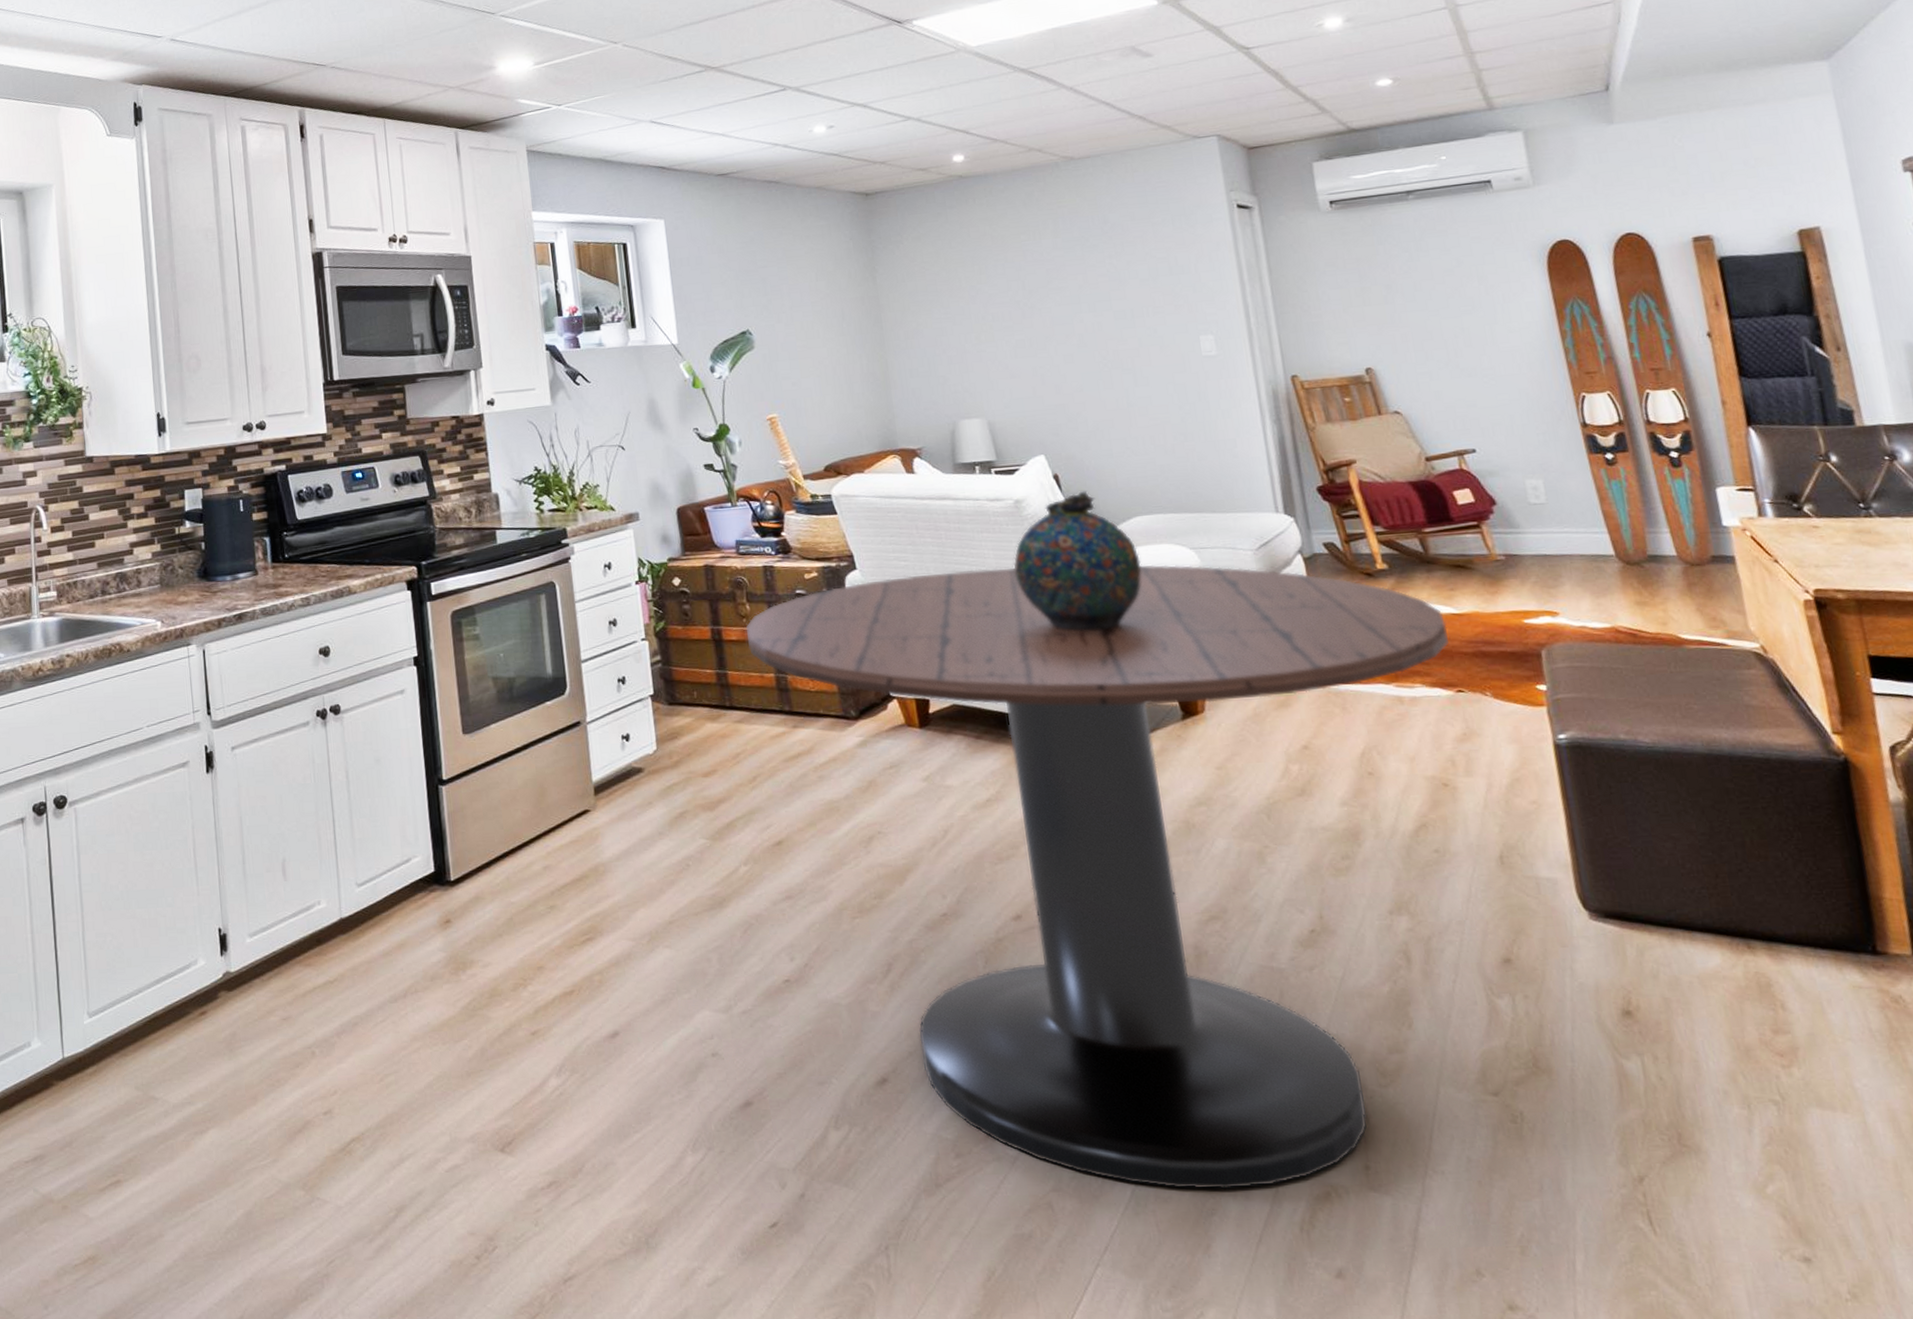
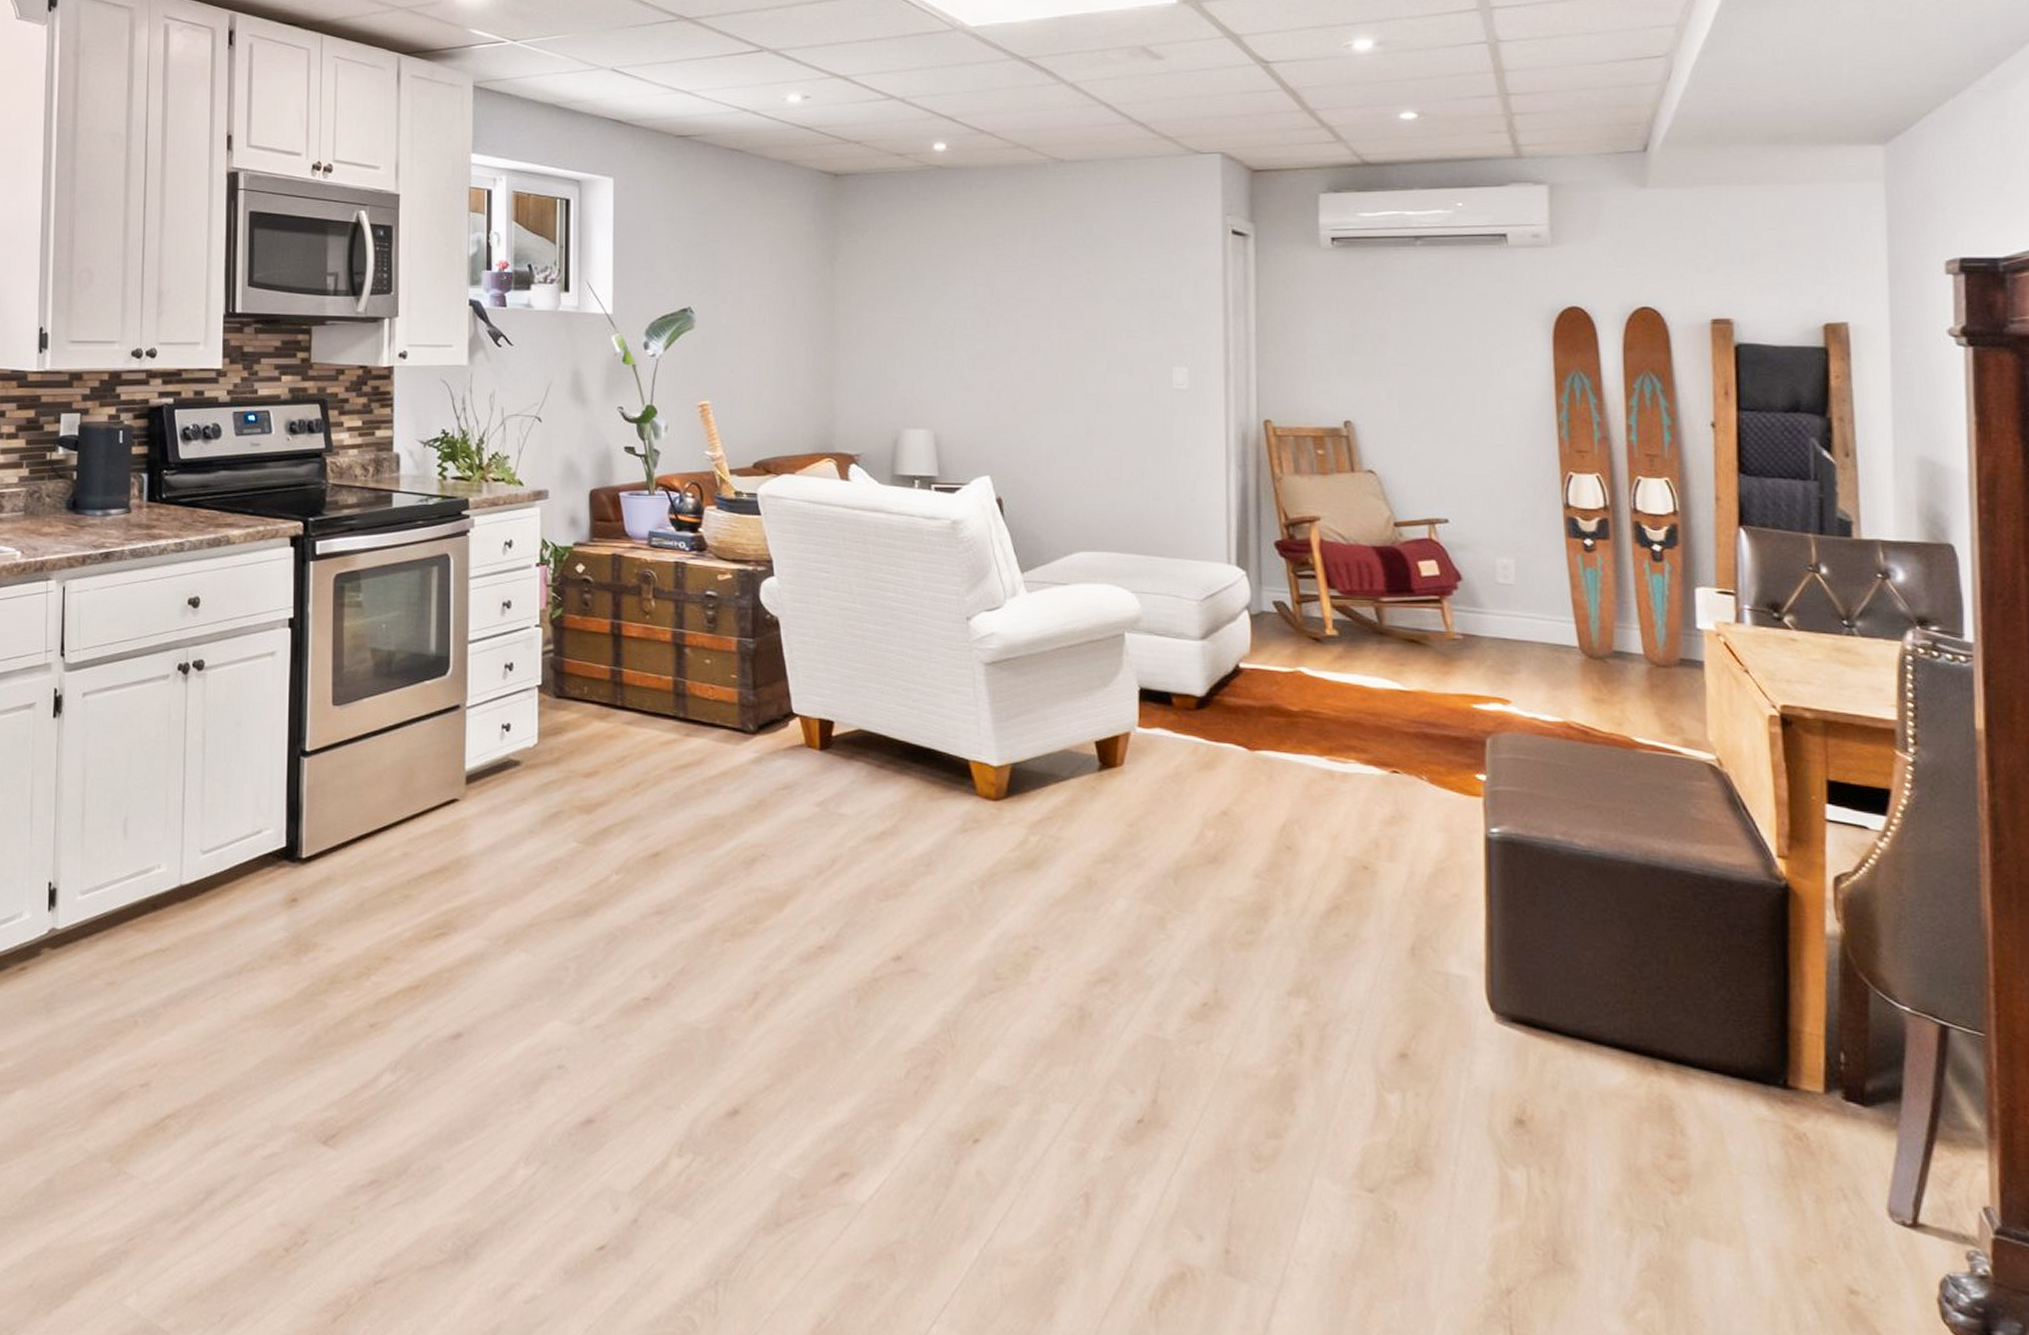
dining table: present [745,564,1449,1190] -> none [648,589,1391,1260]
snuff bottle: present [1012,491,1142,631] -> none [940,518,1079,668]

